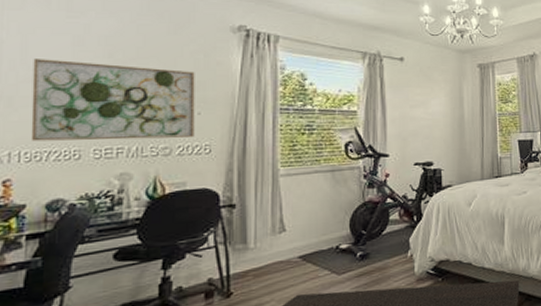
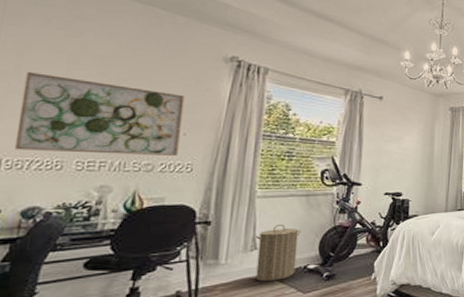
laundry hamper: none [282,202,330,265] -> present [255,224,302,282]

